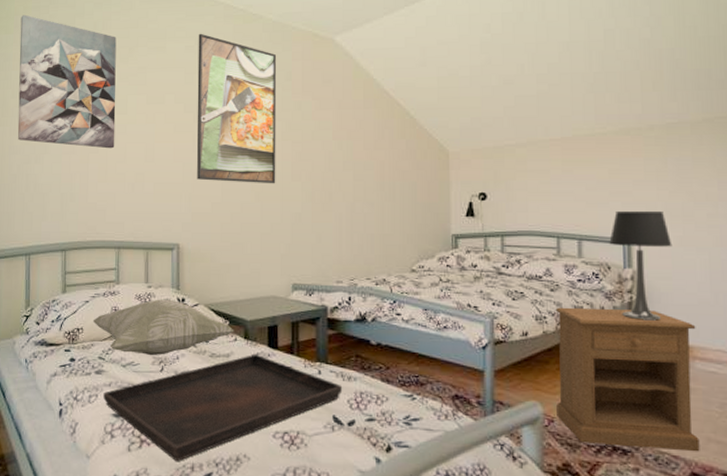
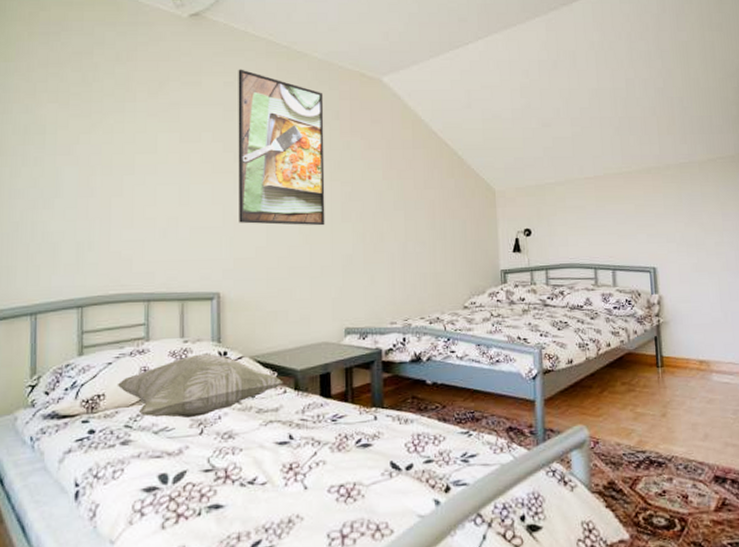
wall art: present [17,14,117,149] -> none [20,40,144,191]
serving tray: present [103,353,343,462] -> none [131,405,400,534]
nightstand: present [555,307,700,452] -> none [596,331,720,460]
table lamp: present [609,210,673,321] -> none [638,241,690,341]

